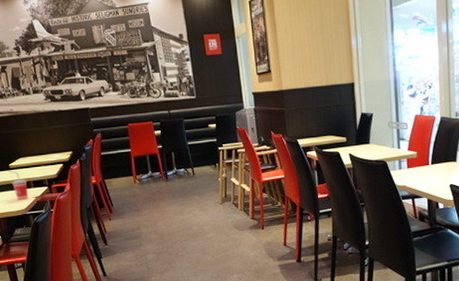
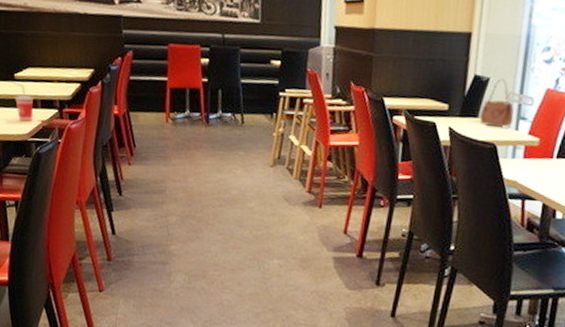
handbag: none [369,112,396,149] -> present [478,78,514,127]

